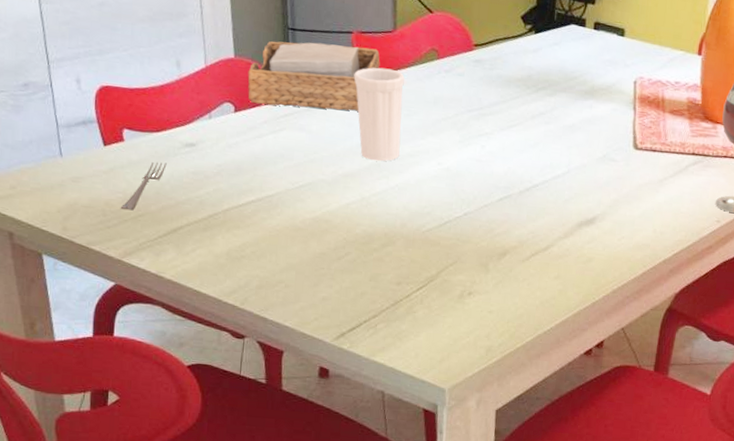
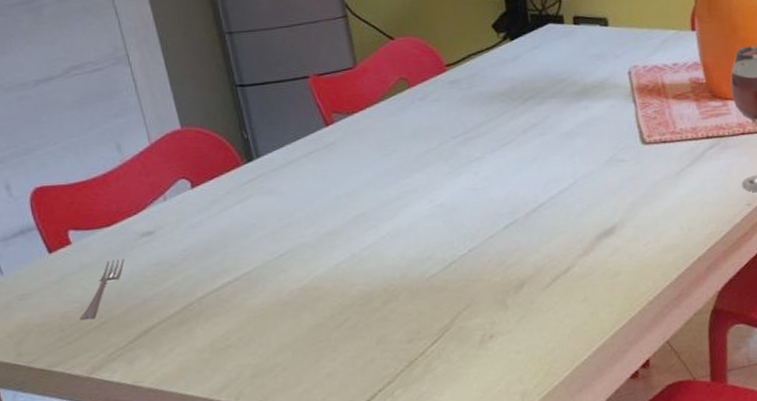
napkin holder: present [247,41,380,111] -> none [199,90,346,175]
cup: present [354,67,405,162] -> none [318,108,385,212]

